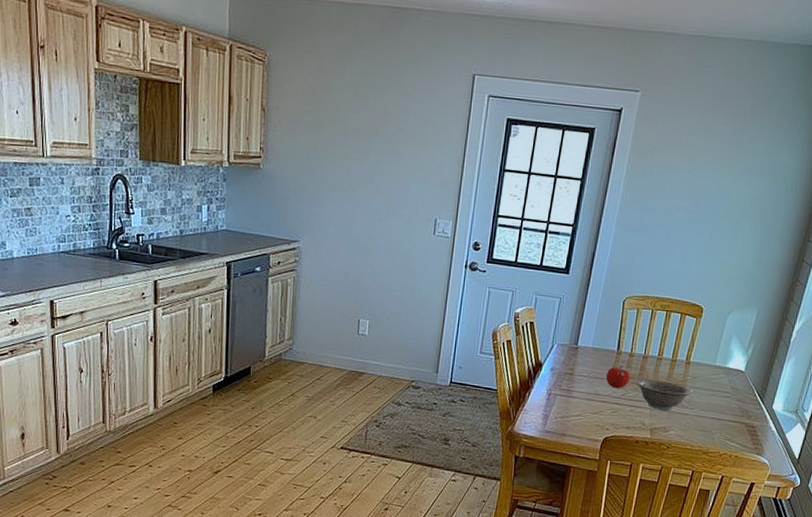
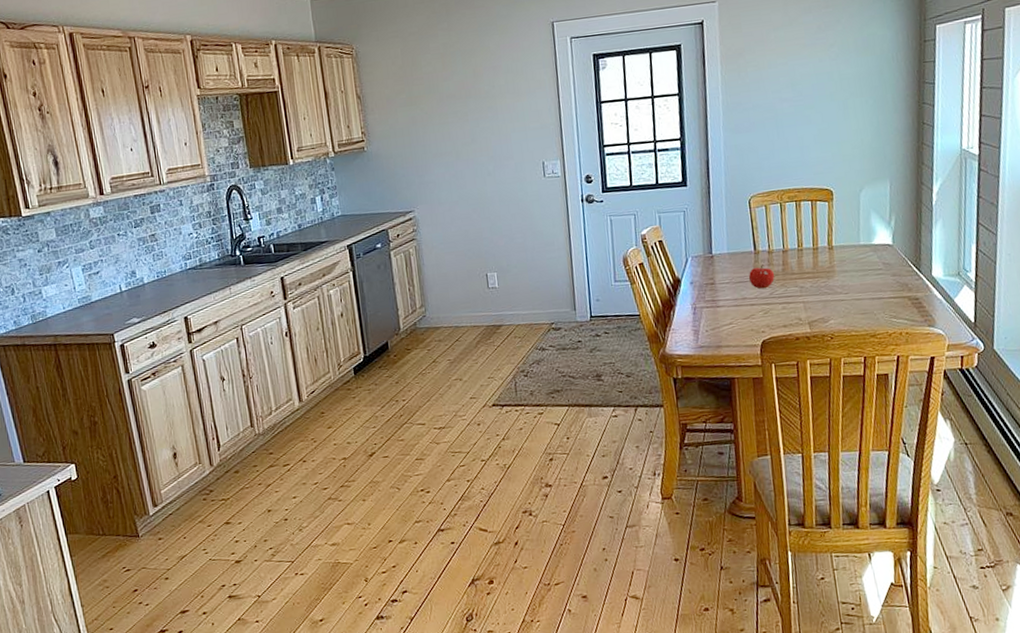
decorative bowl: present [636,379,692,410] -> none [782,271,843,302]

